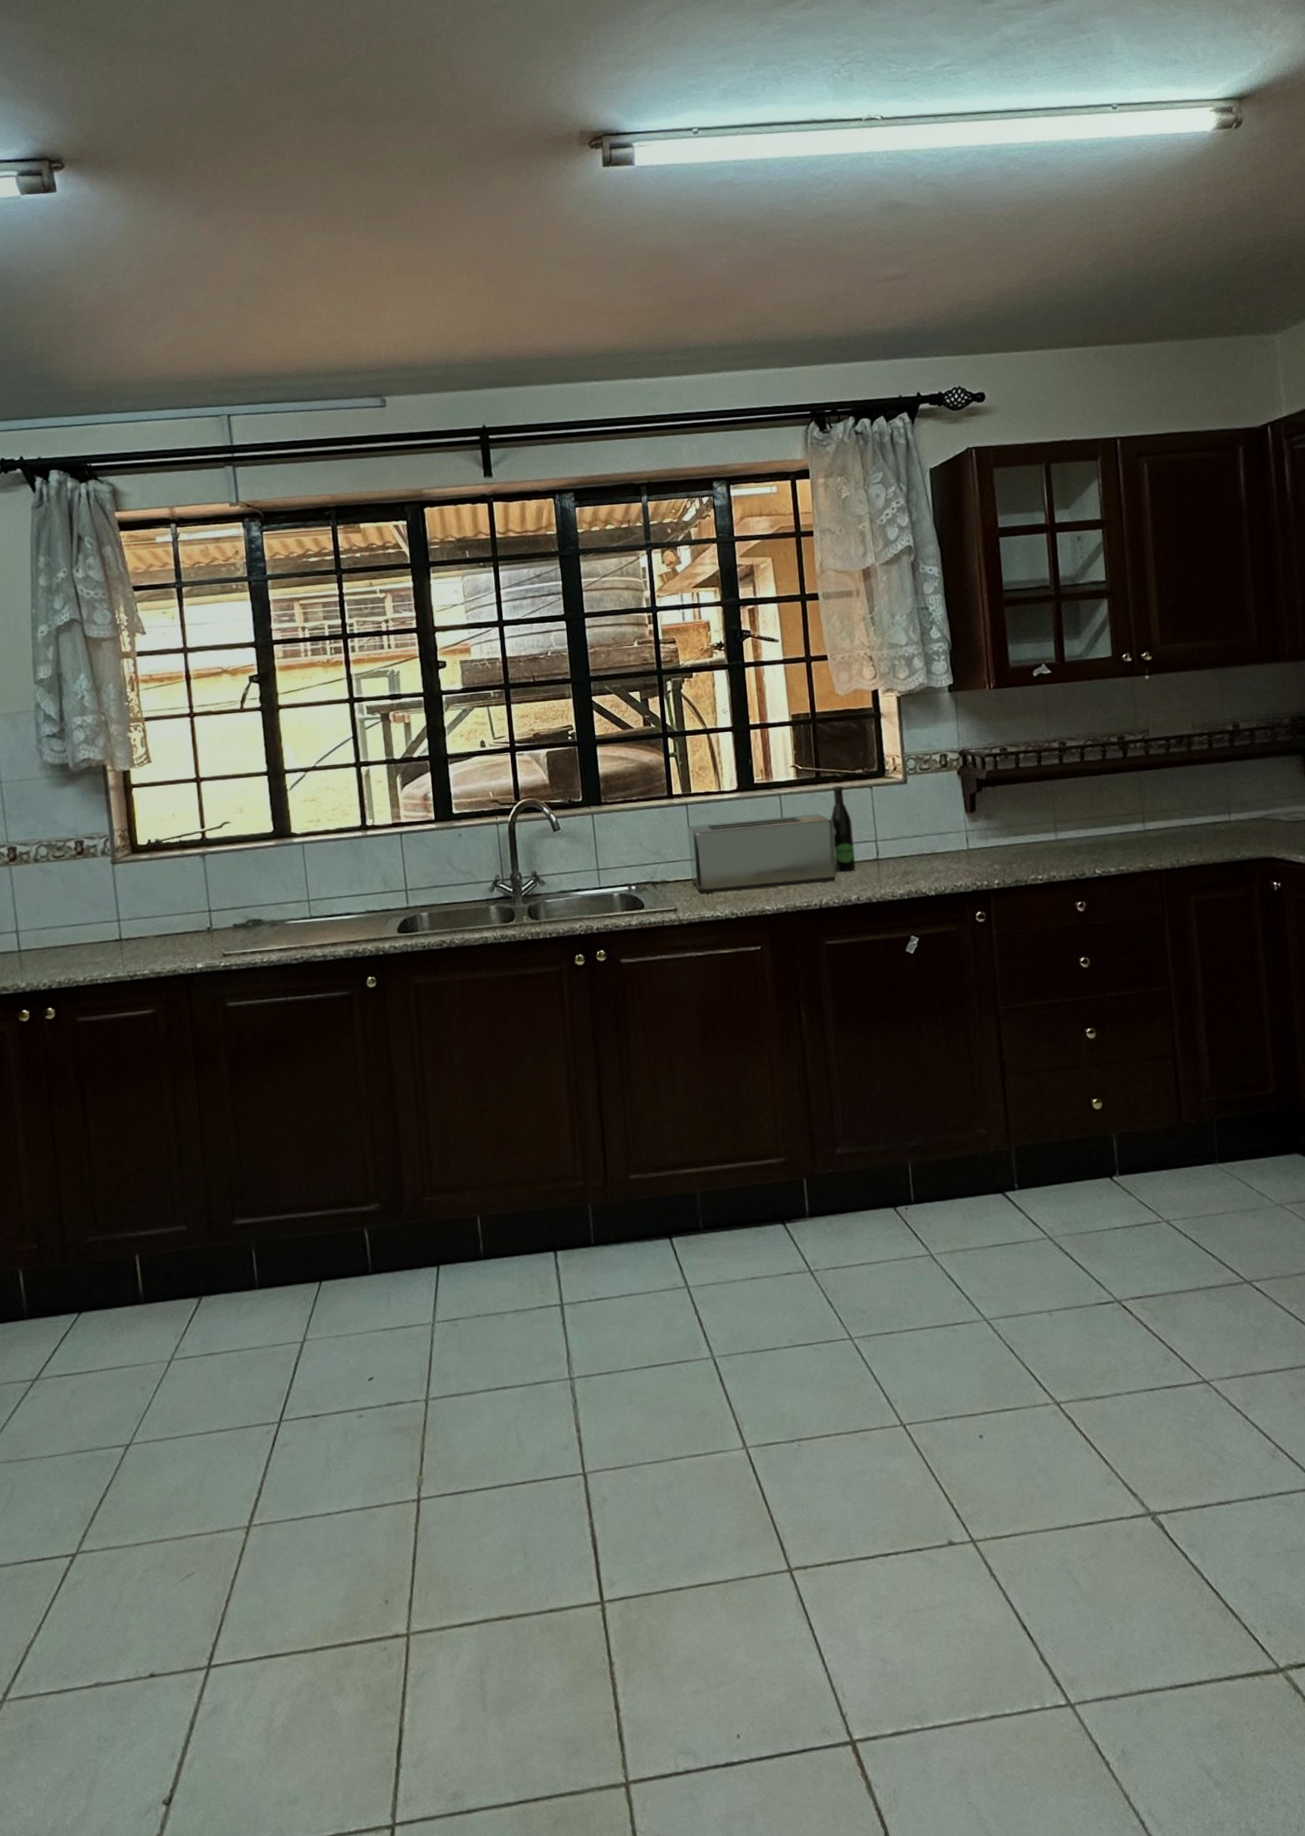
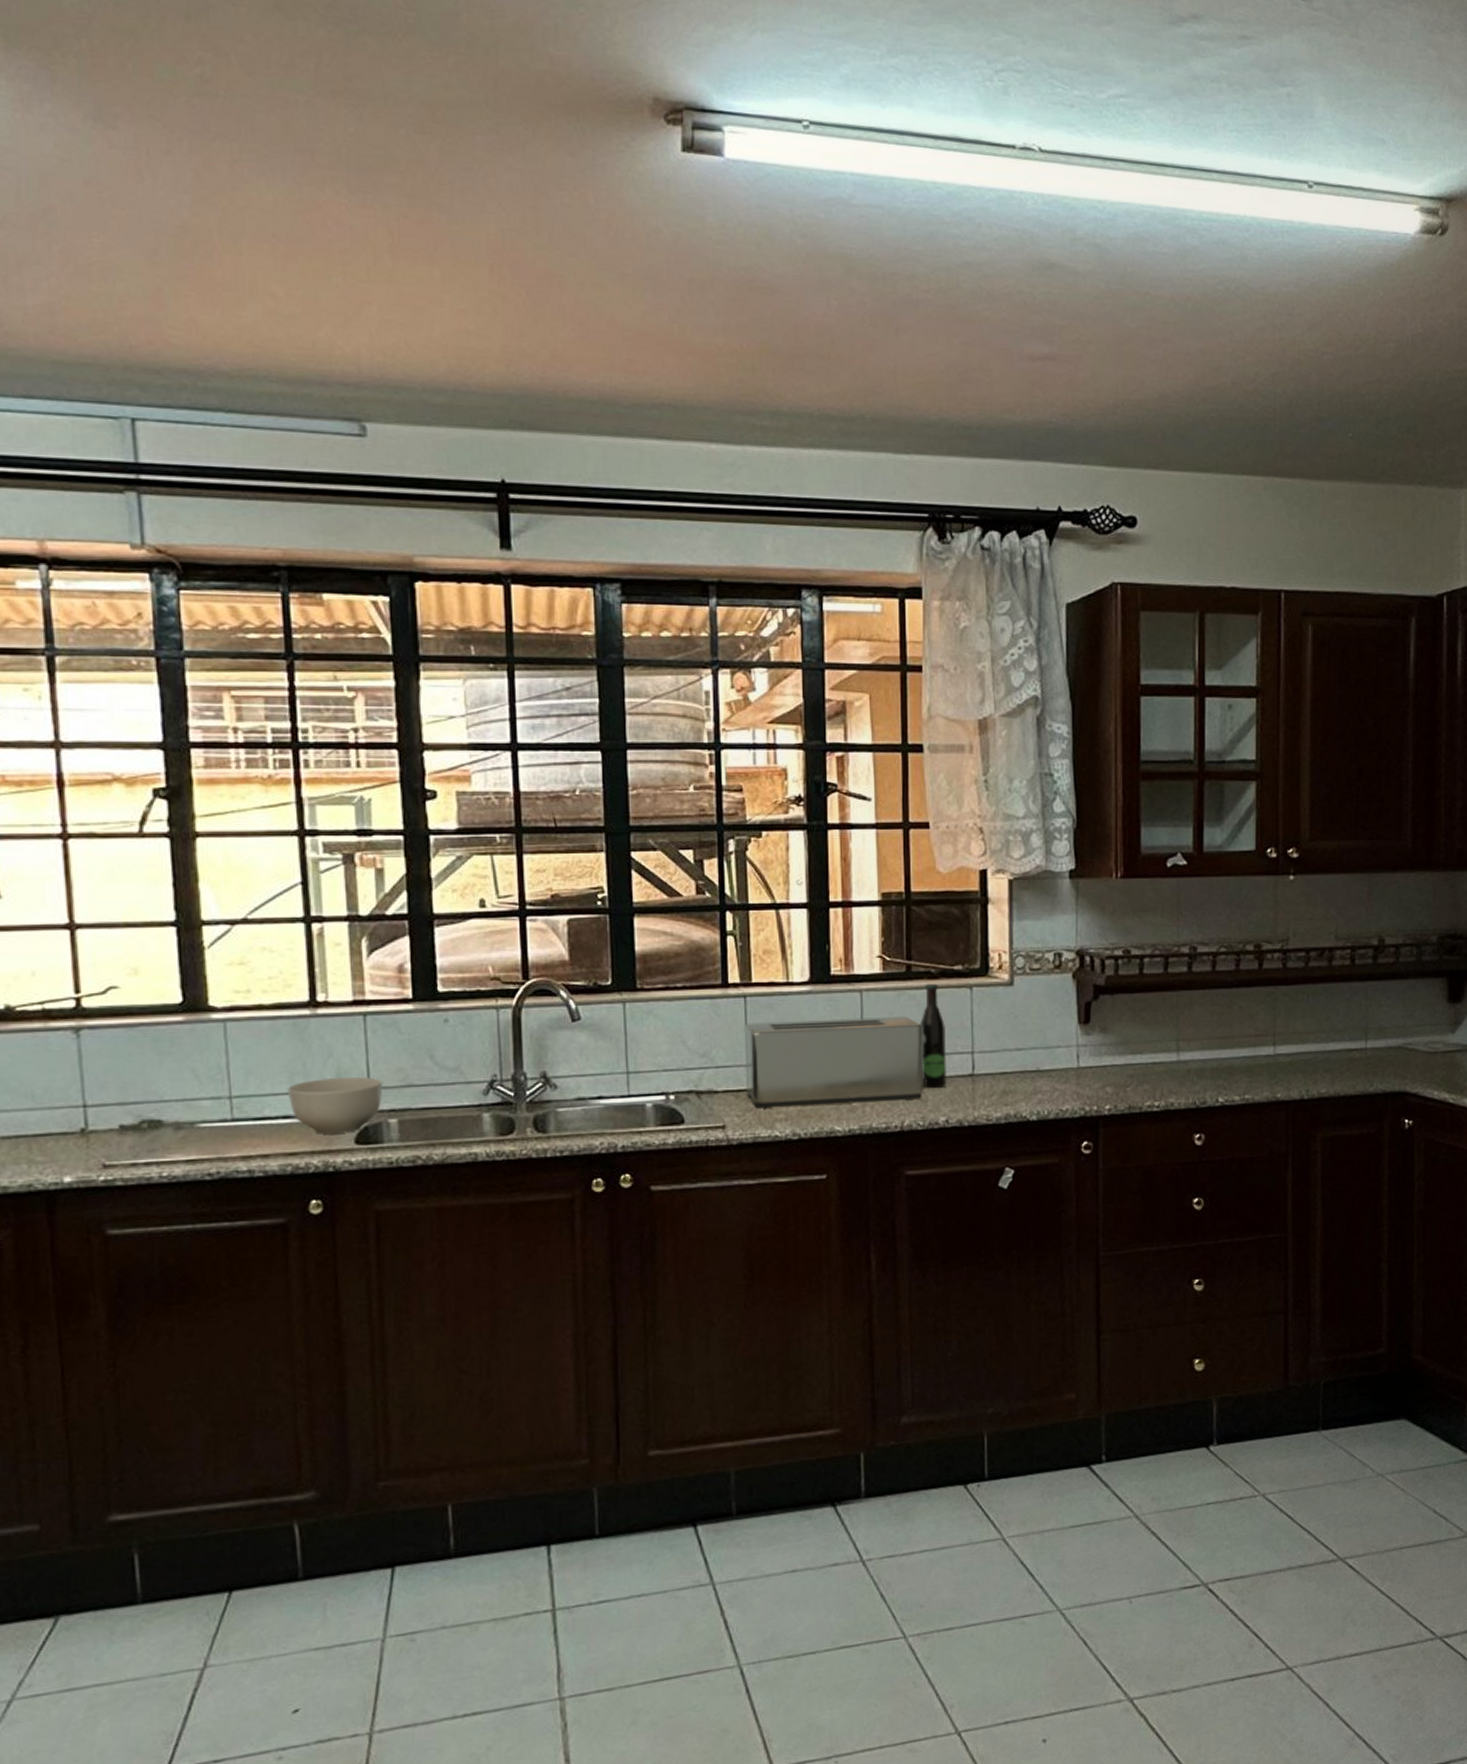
bowl: none [348,881,416,926] -> present [287,1076,383,1134]

